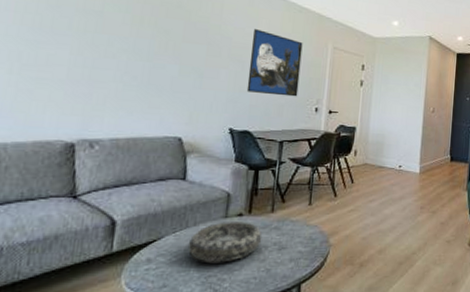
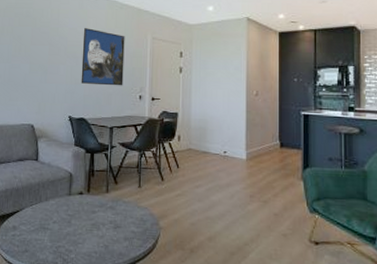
decorative bowl: present [187,222,263,264] -> none [41,199,100,236]

